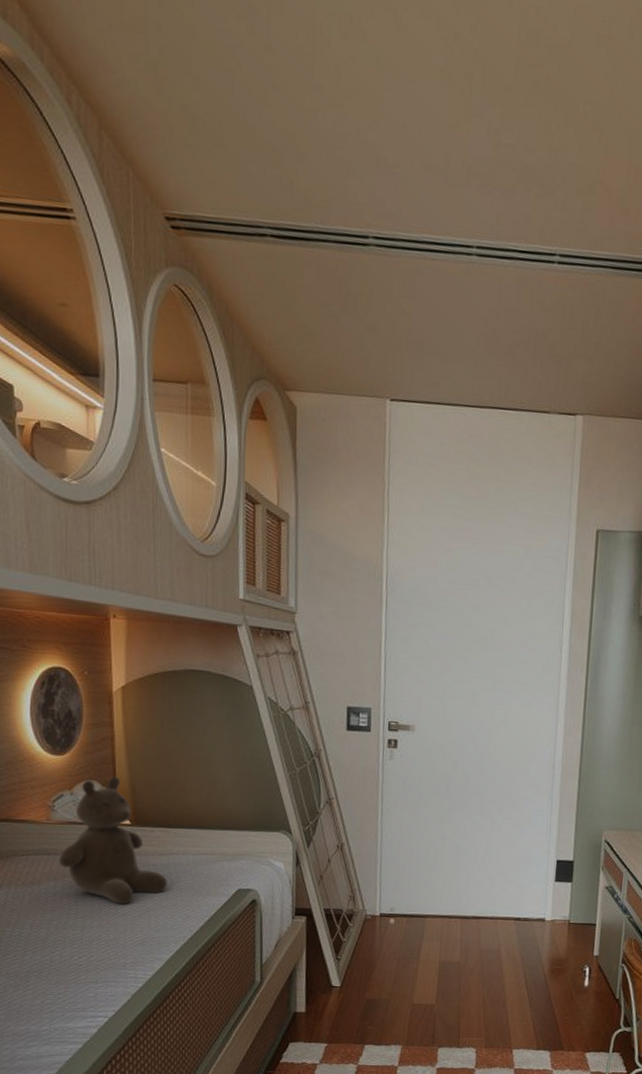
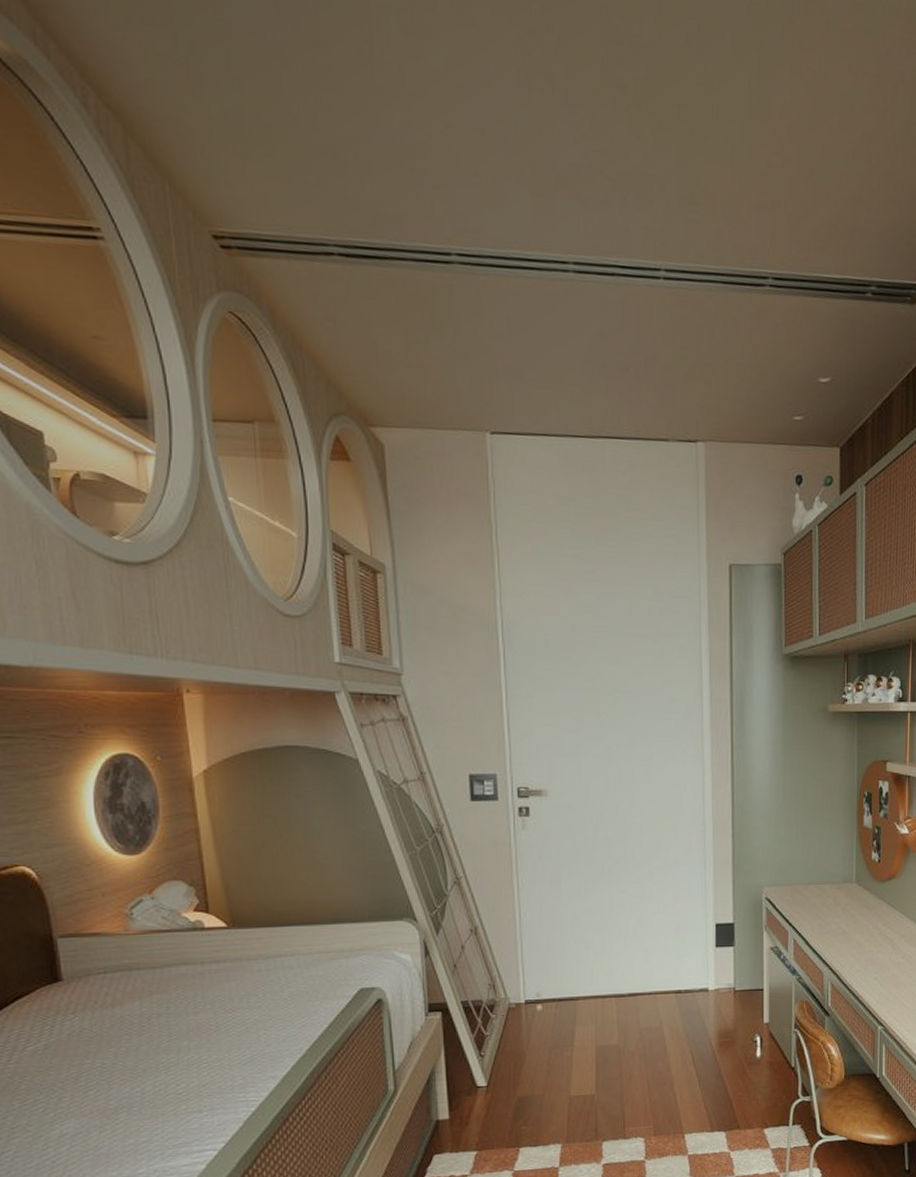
teddy bear: present [58,776,167,905] -> none [142,874,276,1019]

